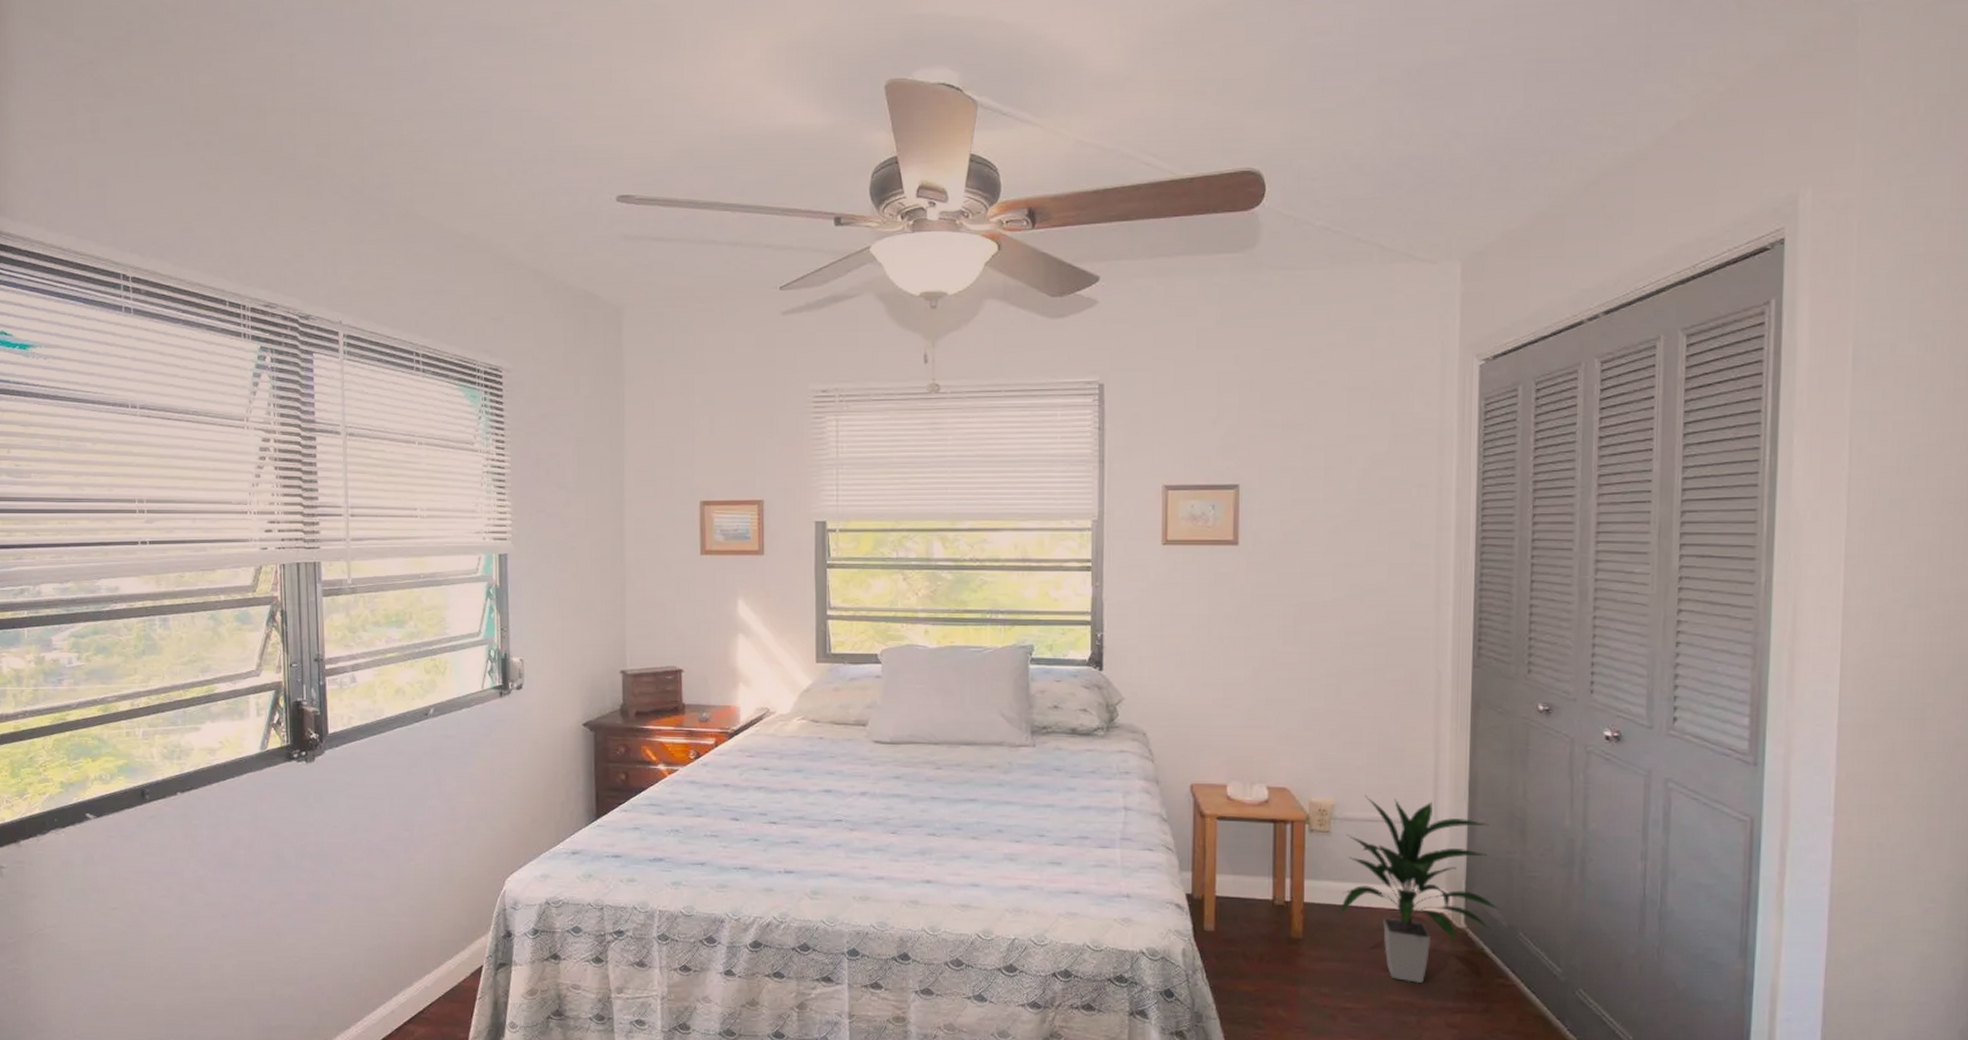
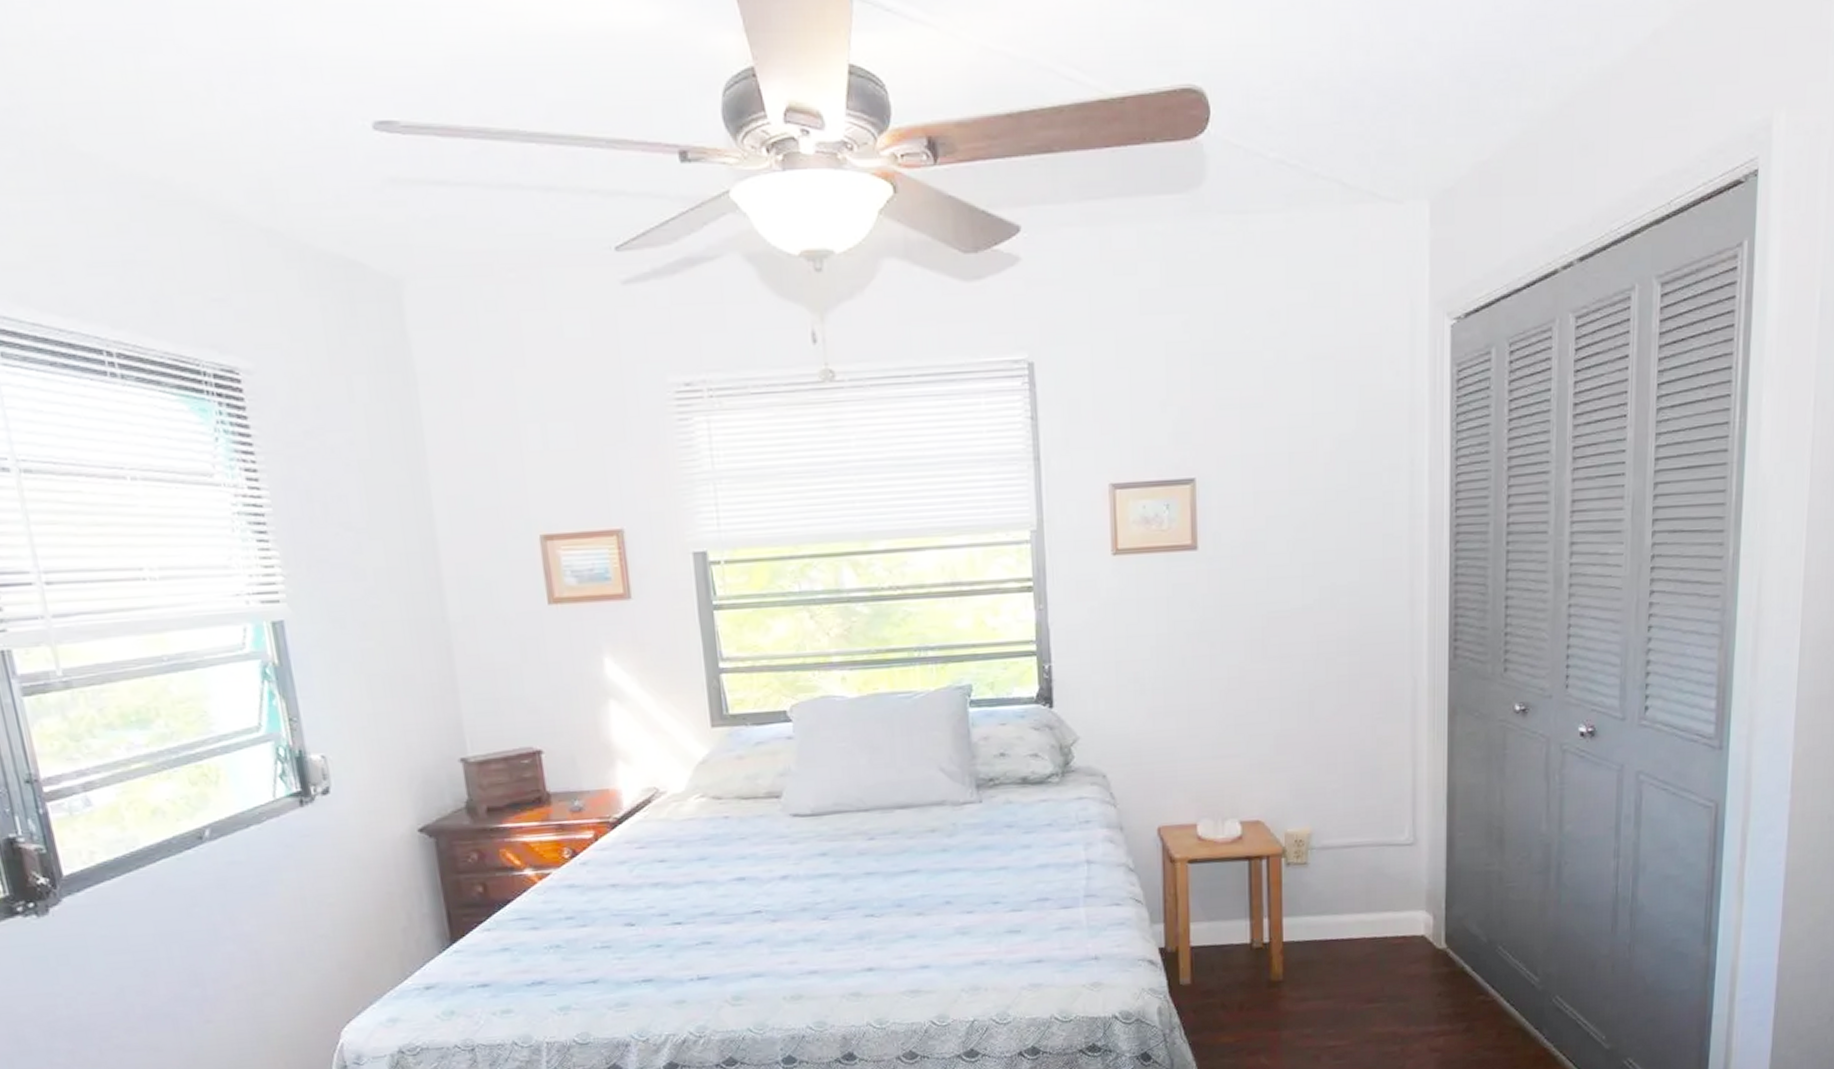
indoor plant: present [1337,794,1501,983] -> none [1318,819,1480,1012]

